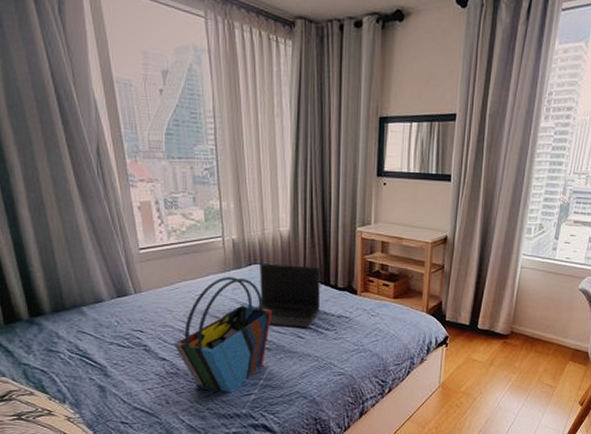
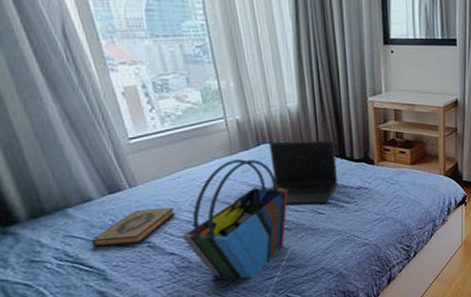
hardback book: none [98,315,170,346] -> present [91,207,175,247]

